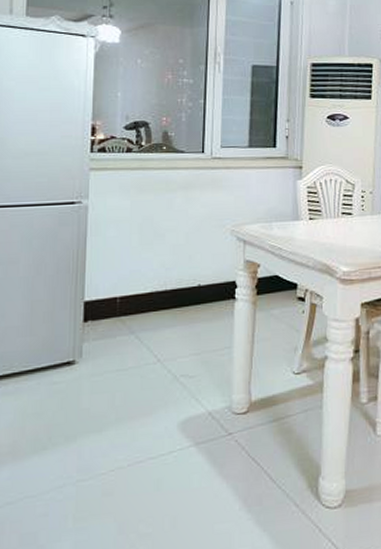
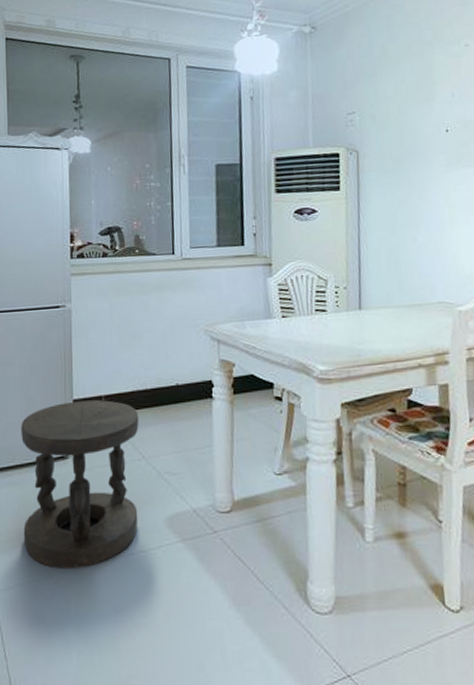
stool: none [17,301,156,483] -> present [21,399,139,569]

